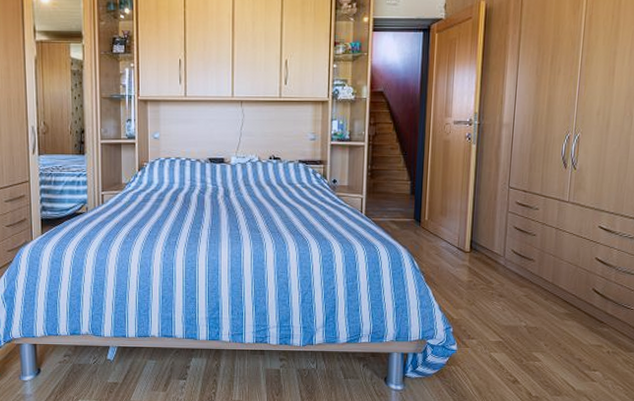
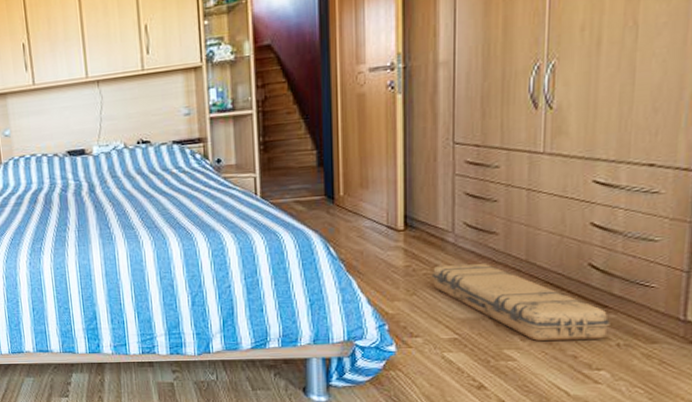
suitcase: none [486,283,604,347] -> present [431,264,610,341]

